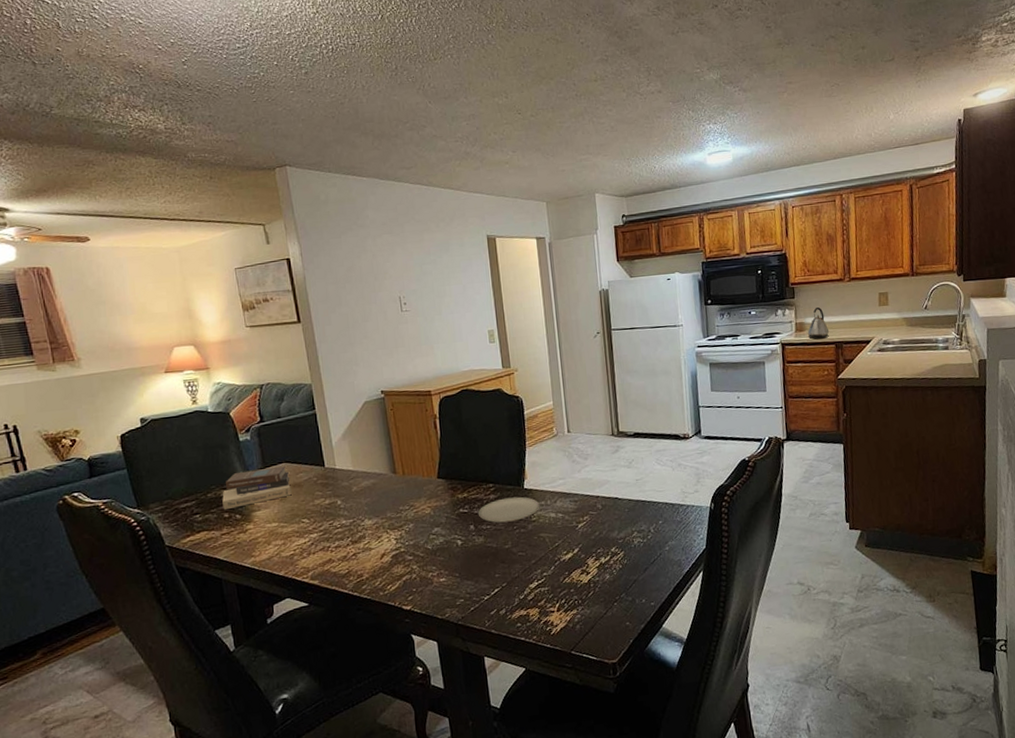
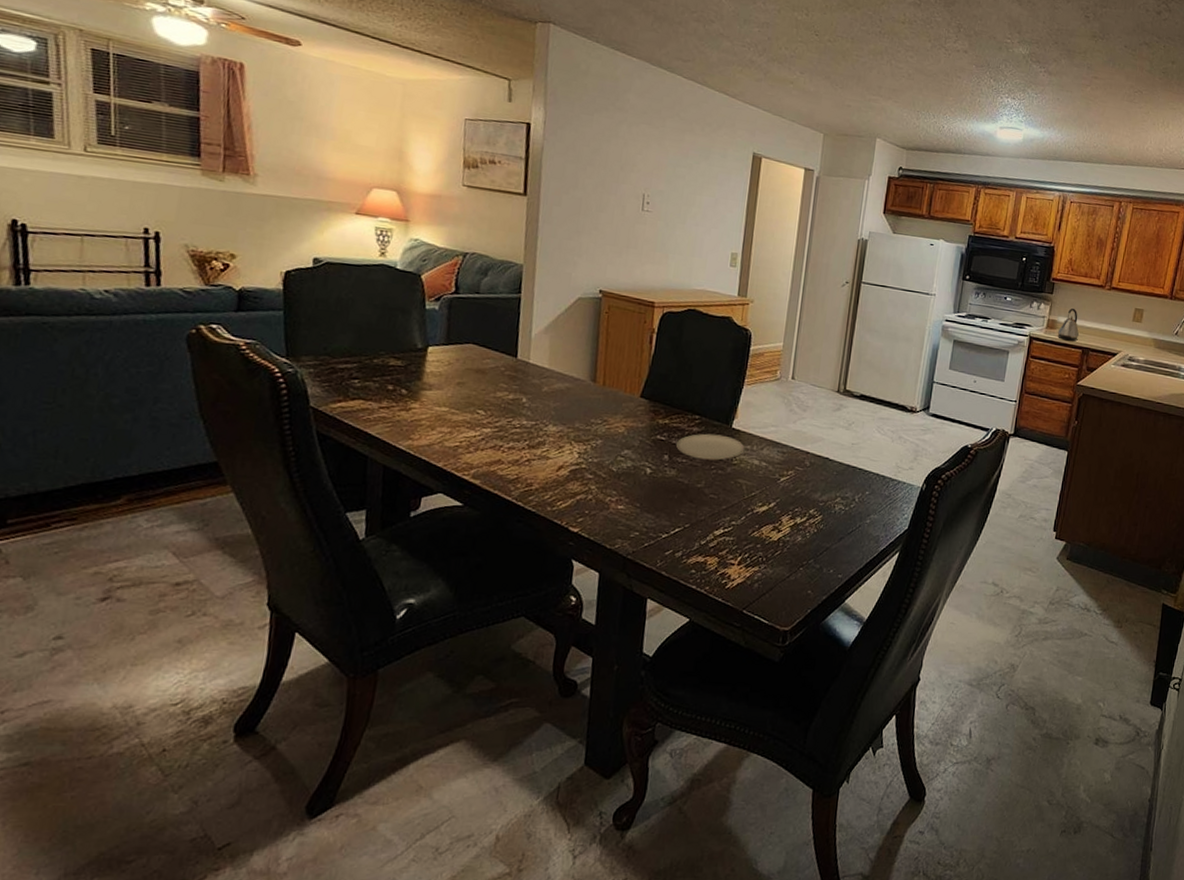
books: present [222,465,292,510] -> none [388,342,475,382]

